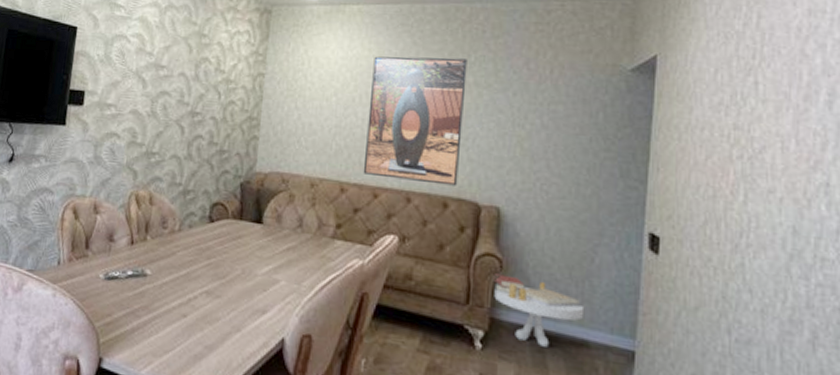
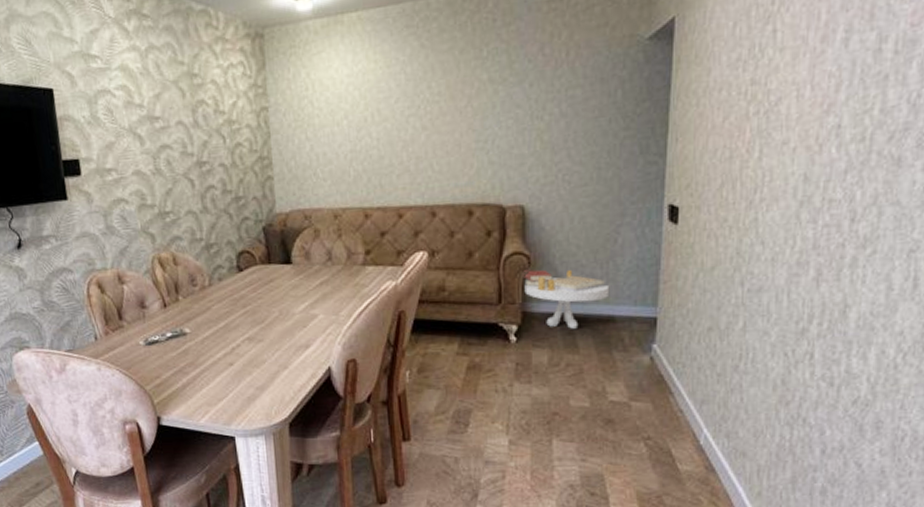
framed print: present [363,56,467,186] -> none [381,54,481,196]

